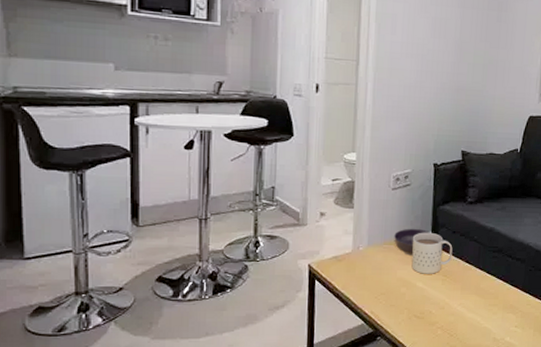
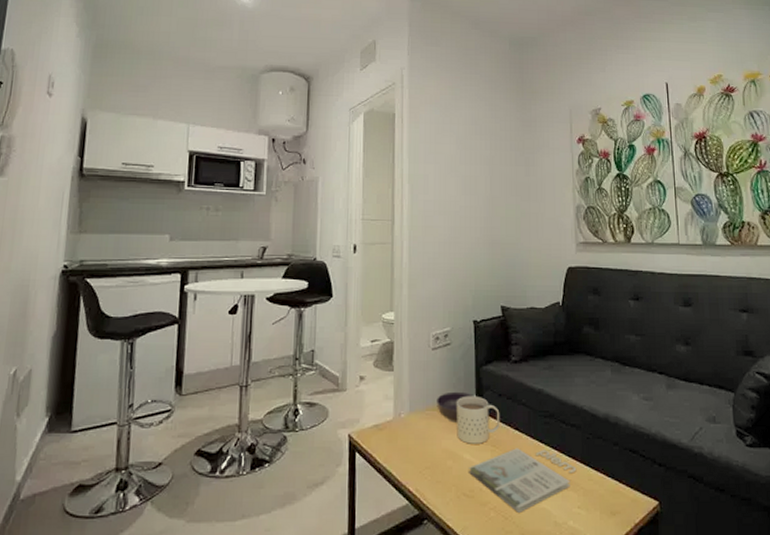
magazine: none [421,278,518,332] -> present [469,448,577,514]

